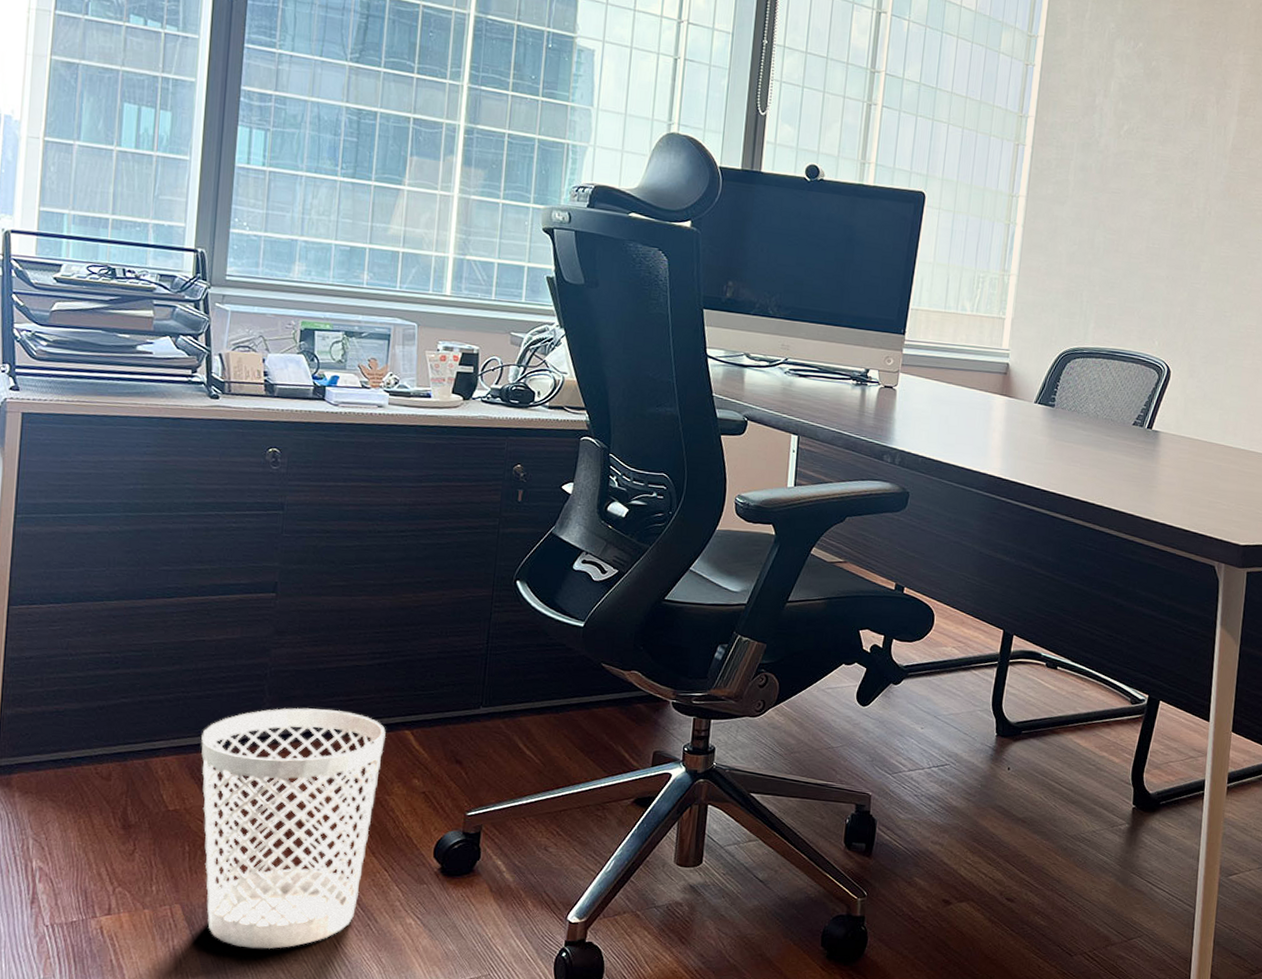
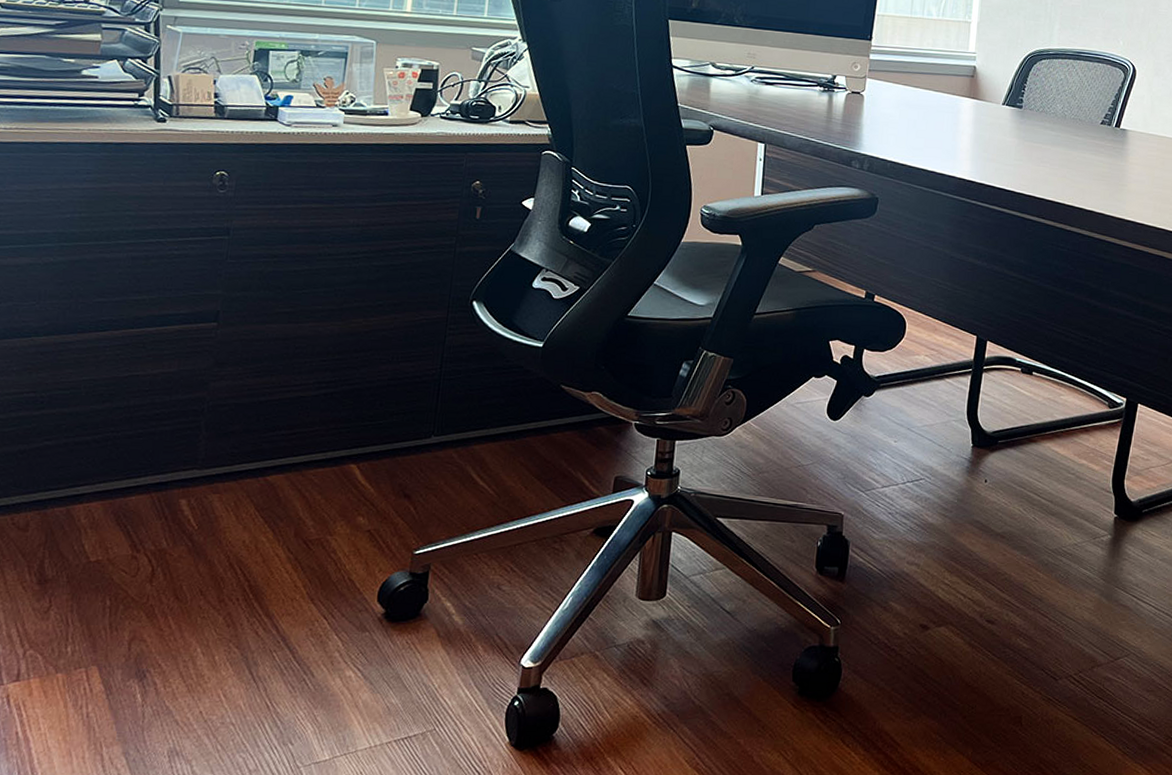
wastebasket: present [201,707,386,950] -> none [126,444,330,712]

